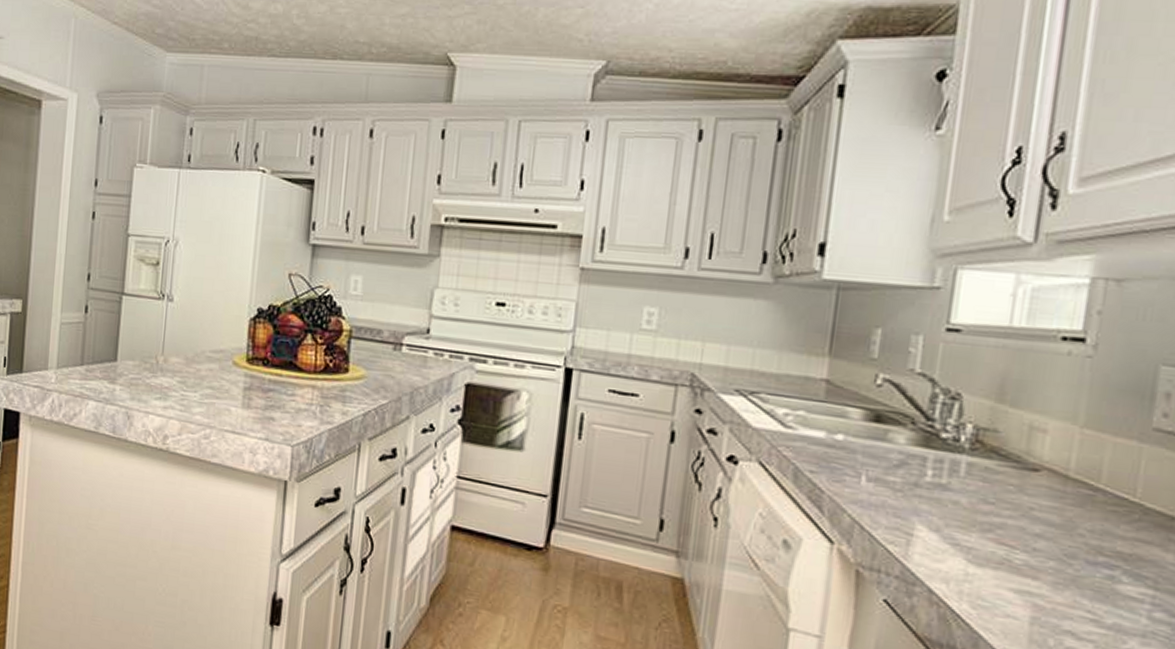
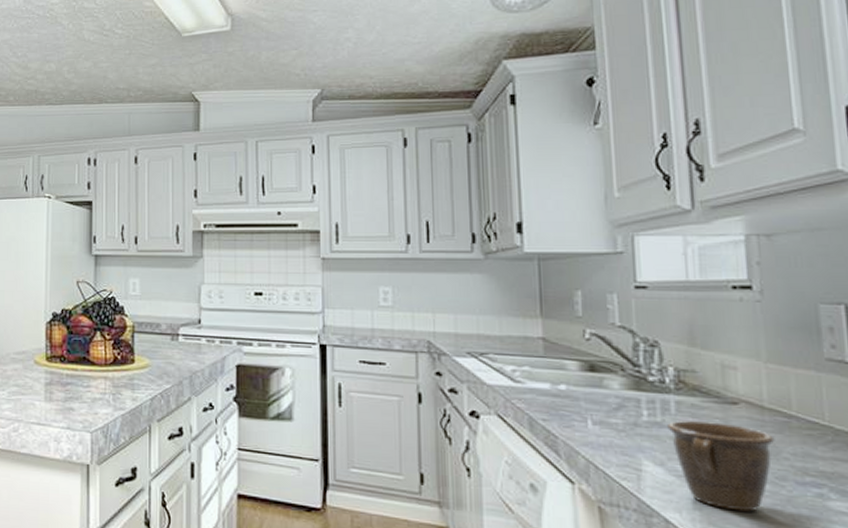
mug: none [952,484,1073,589] -> present [667,421,775,512]

